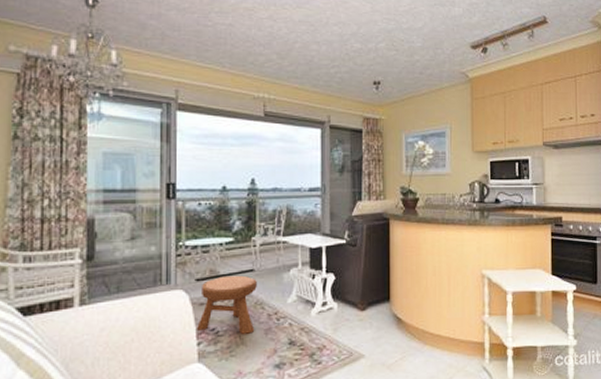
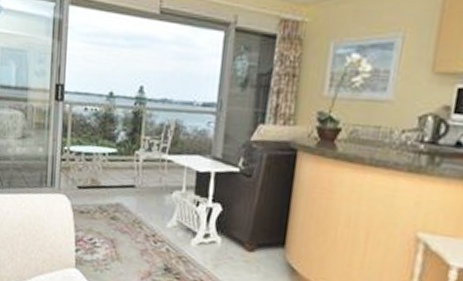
stool: present [196,275,257,334] -> none [75,187,137,251]

